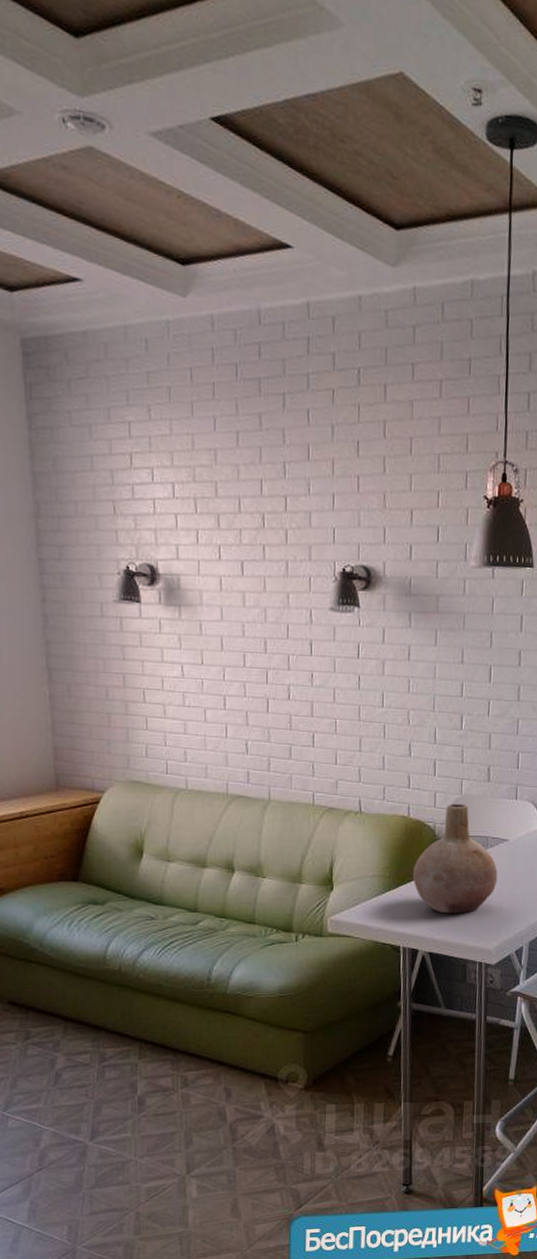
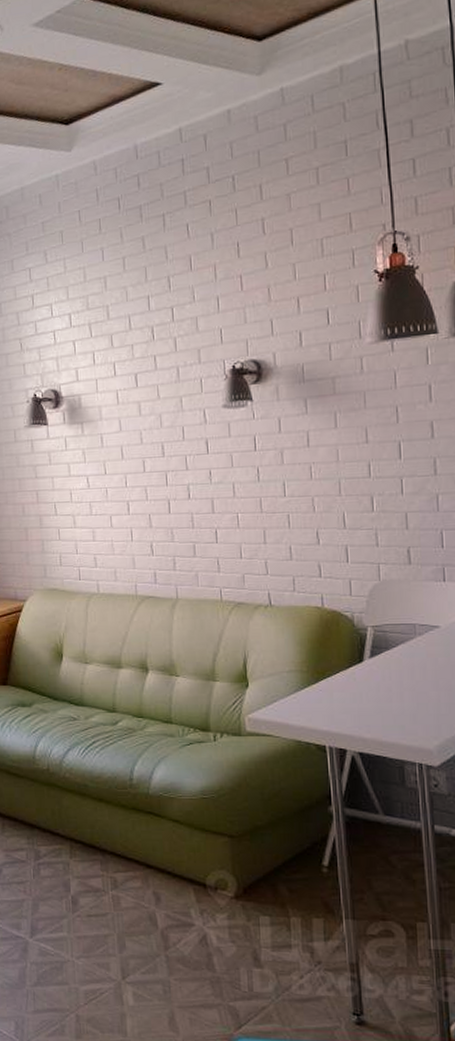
vase: present [413,804,498,914] -> none [333,591,432,710]

